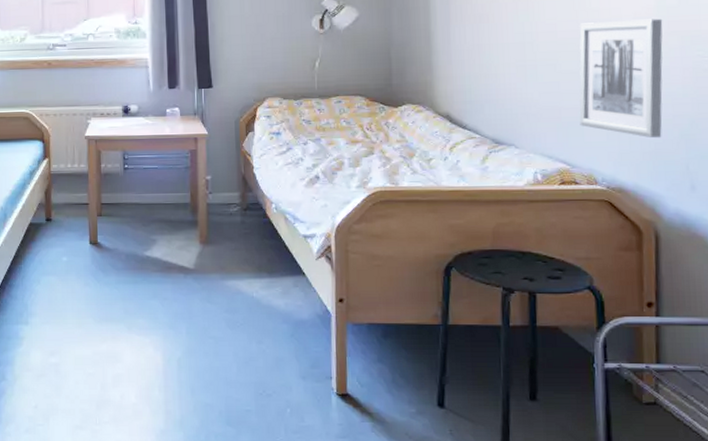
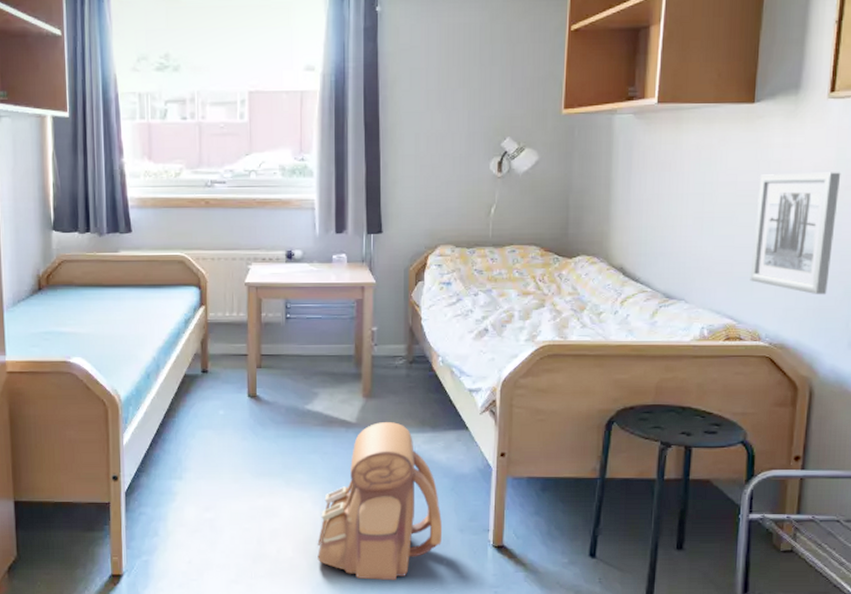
backpack: none [160,268,285,429] -> present [317,422,443,581]

